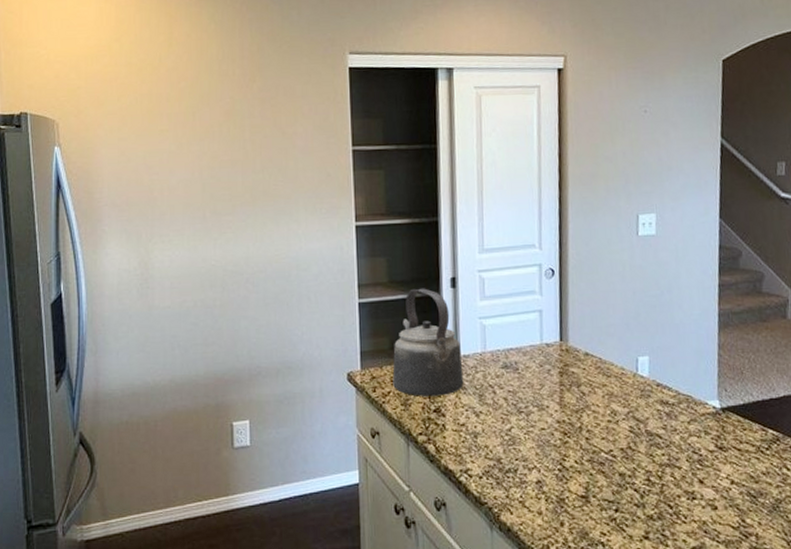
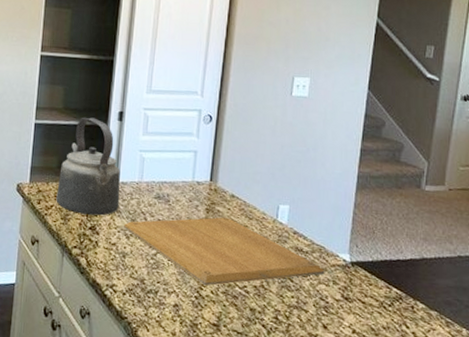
chopping board: none [470,378,695,456] -> present [123,217,325,286]

